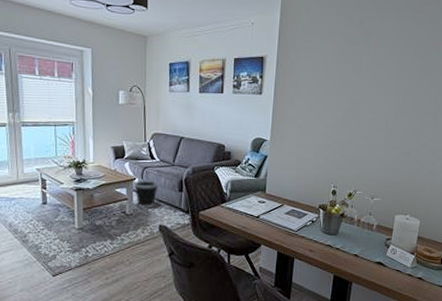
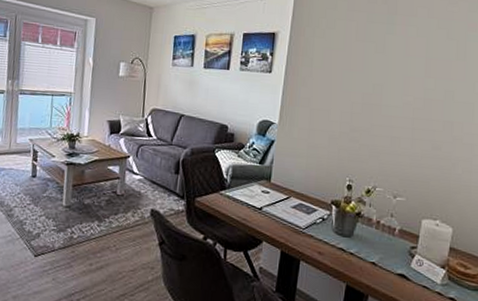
wastebasket: present [134,180,159,208] -> none [128,158,154,190]

